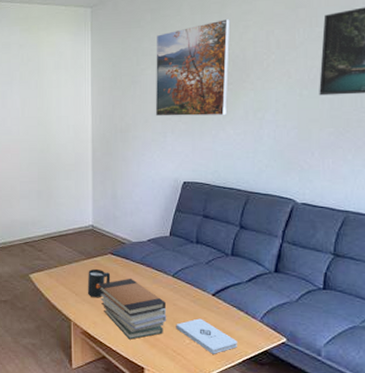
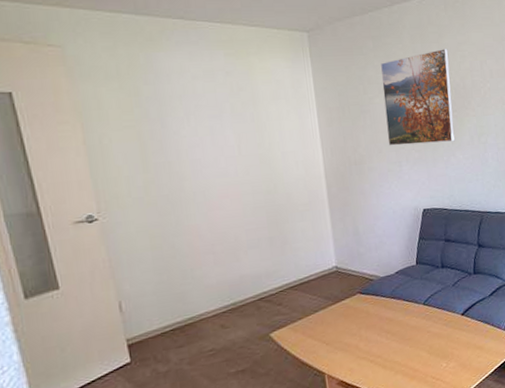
mug: present [87,269,111,298] -> none [337,312,363,344]
book stack: present [99,278,167,340] -> none [350,314,423,378]
notepad: present [176,318,237,354] -> none [432,340,488,371]

